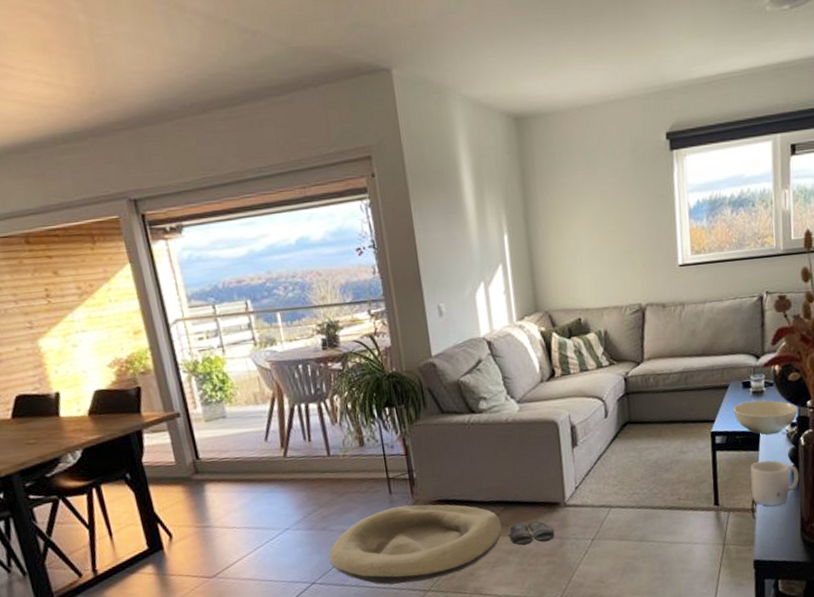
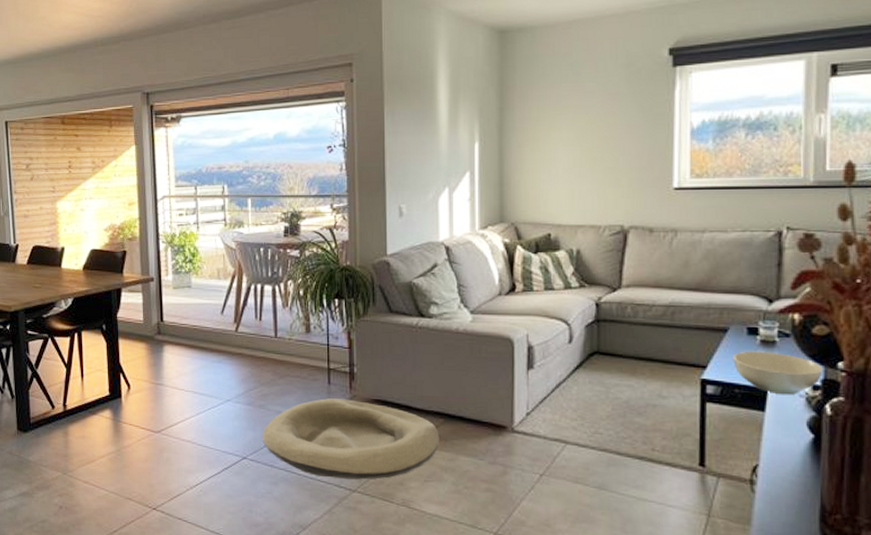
slippers: present [508,520,555,545] -> none [445,441,498,465]
mug: present [749,460,799,507] -> none [750,424,821,483]

